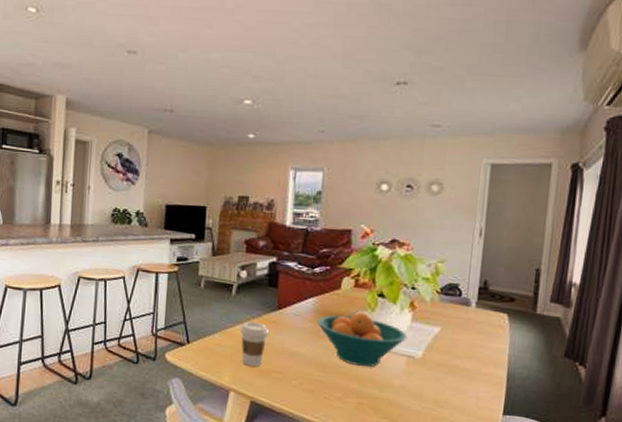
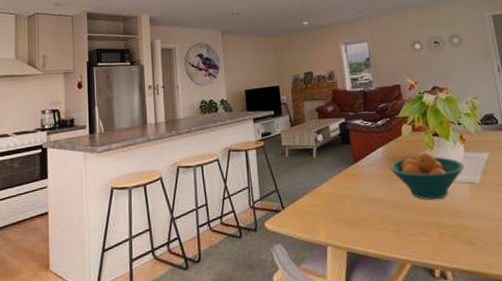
coffee cup: present [240,321,270,366] -> none [326,177,352,219]

